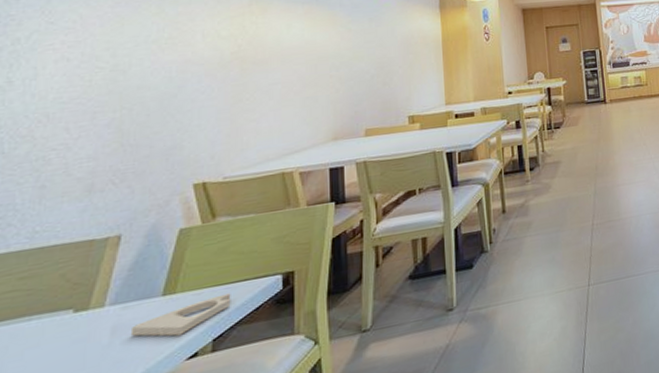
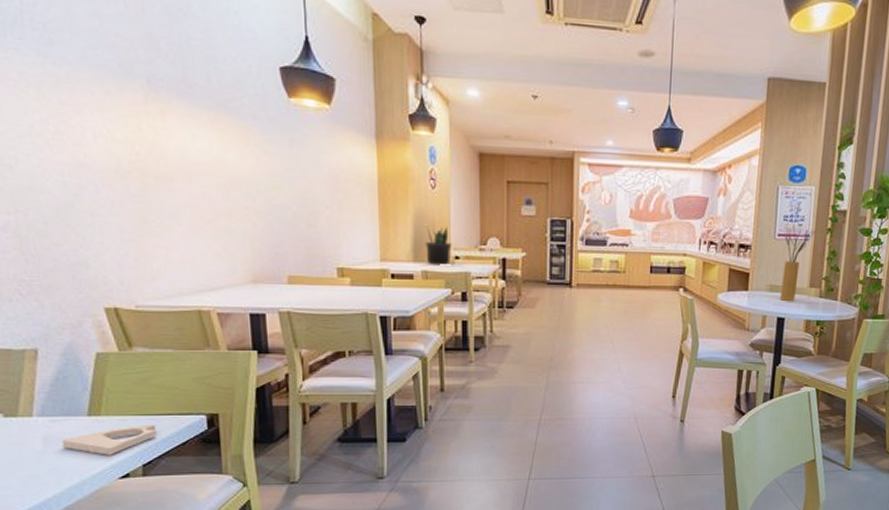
planter: none [483,68,505,102] -> present [425,226,452,266]

